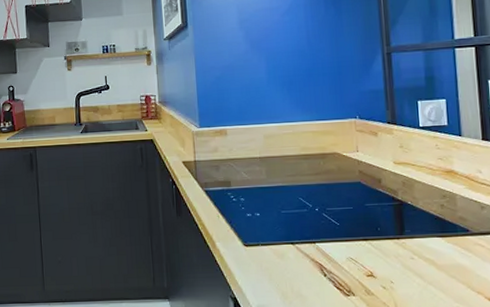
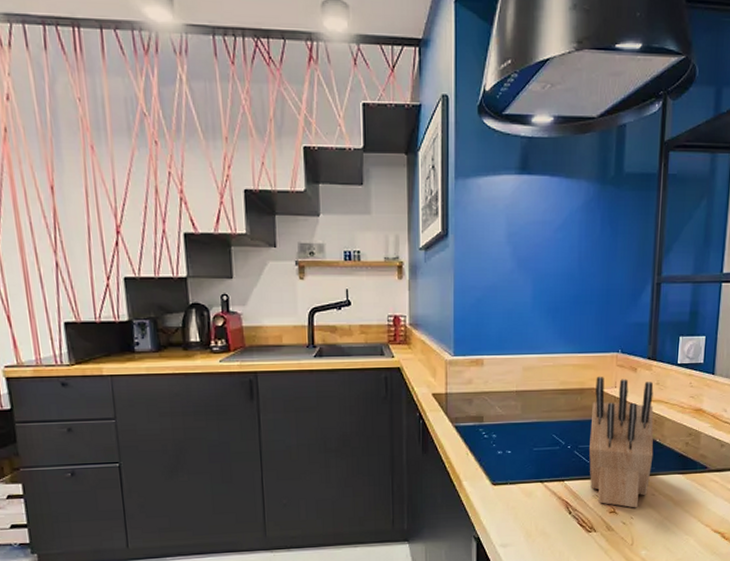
knife block: none [336,141,407,272] -> present [589,376,654,508]

